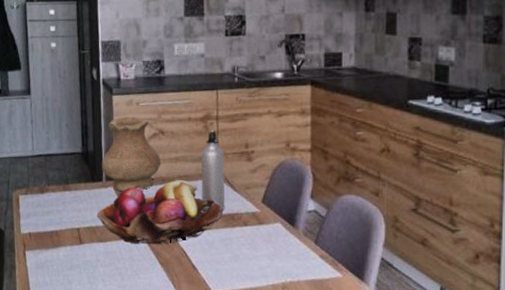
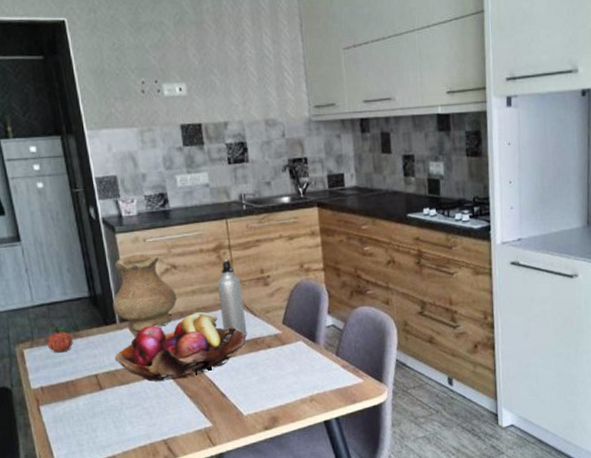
apple: none [40,177,63,203] -> present [47,326,73,353]

